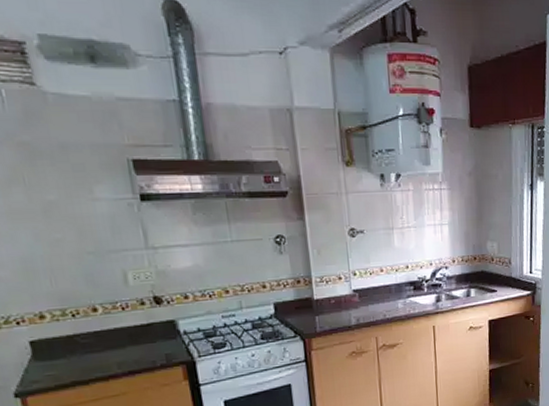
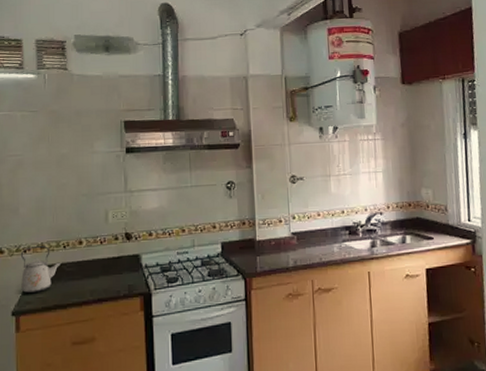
kettle: none [11,315,73,372] -> present [20,246,62,294]

